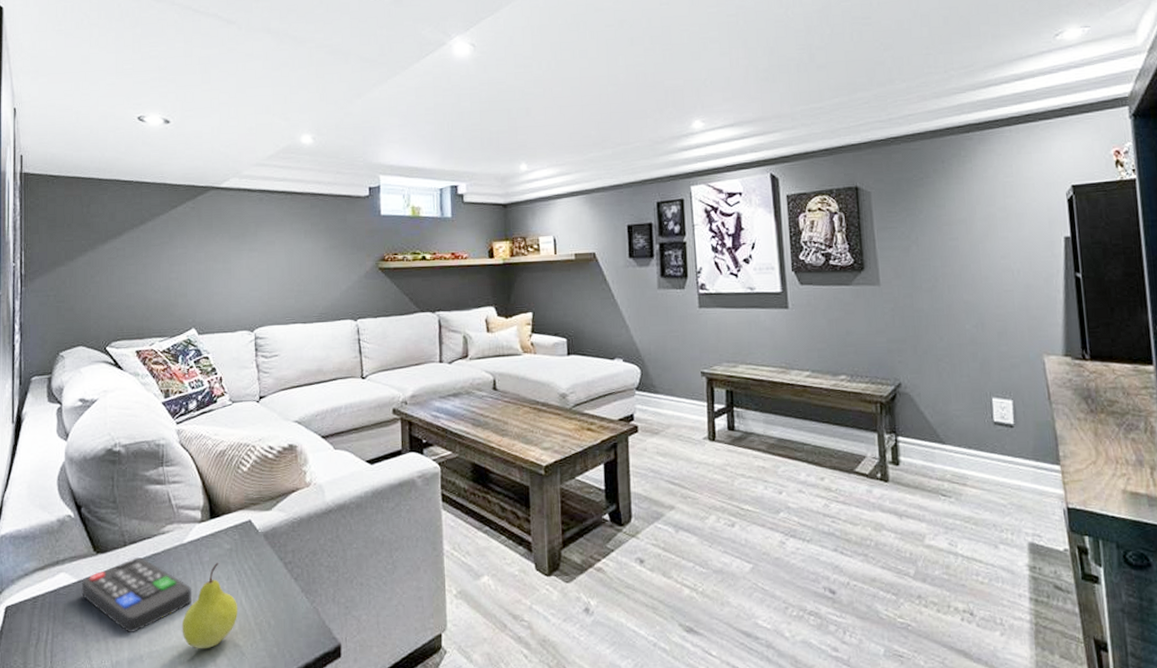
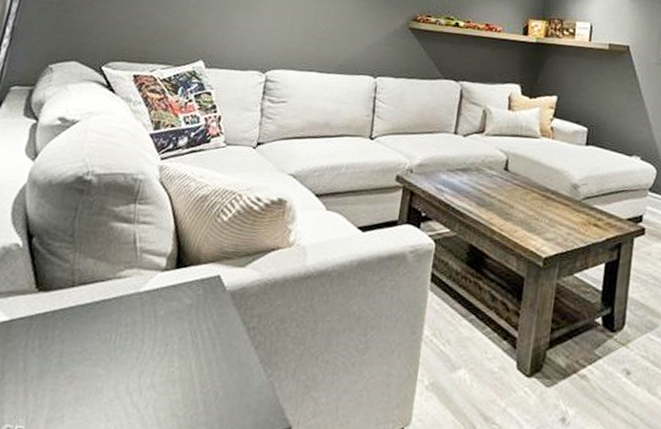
remote control: present [81,556,192,632] -> none [10,300,138,387]
fruit: present [181,562,238,649] -> none [116,317,186,416]

